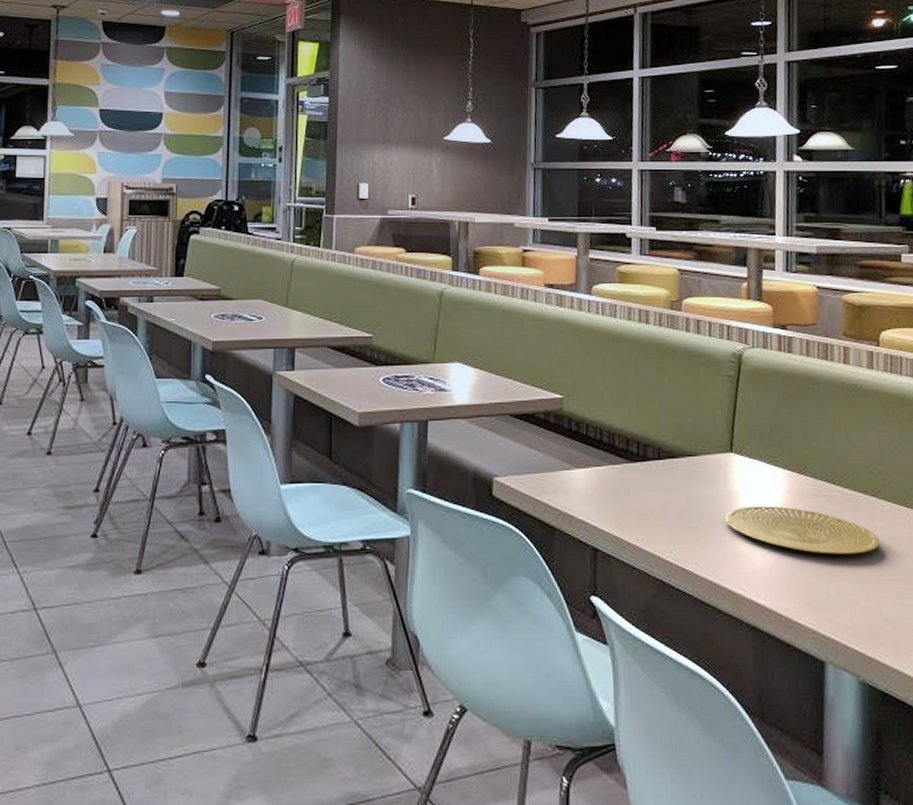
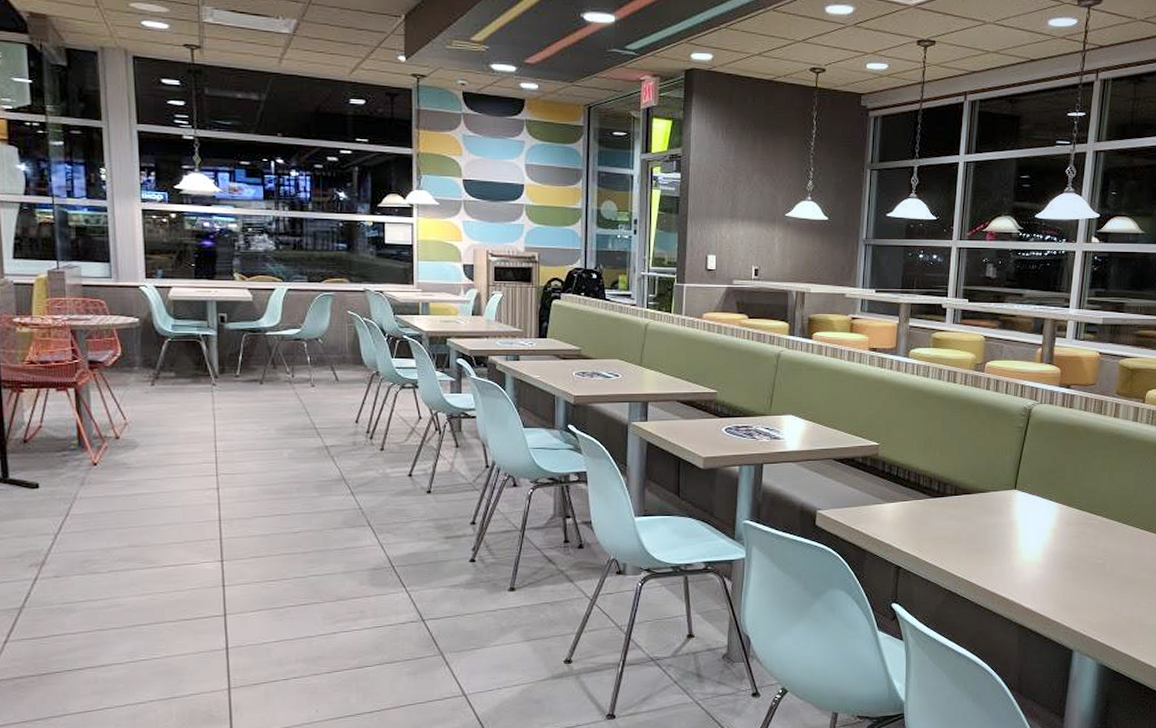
plate: present [725,506,880,555] -> none [1005,532,1126,569]

